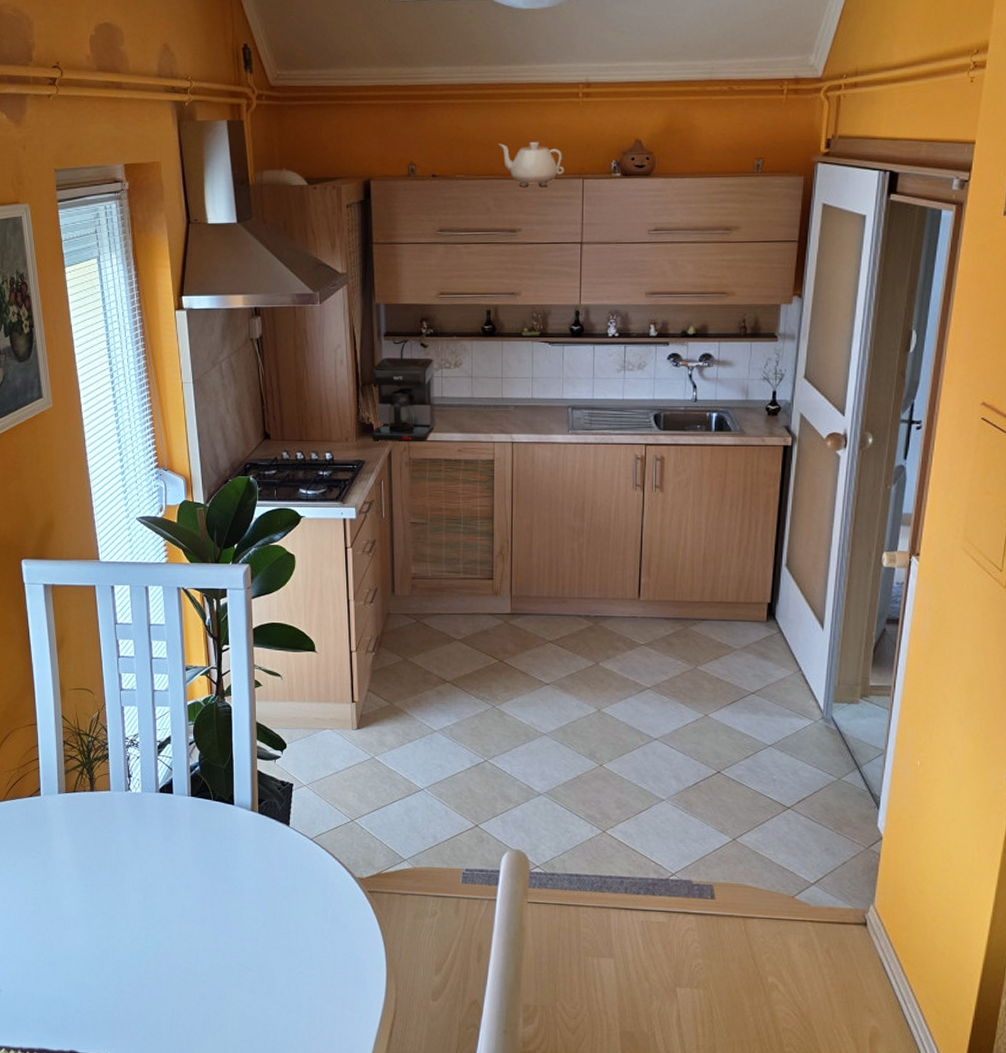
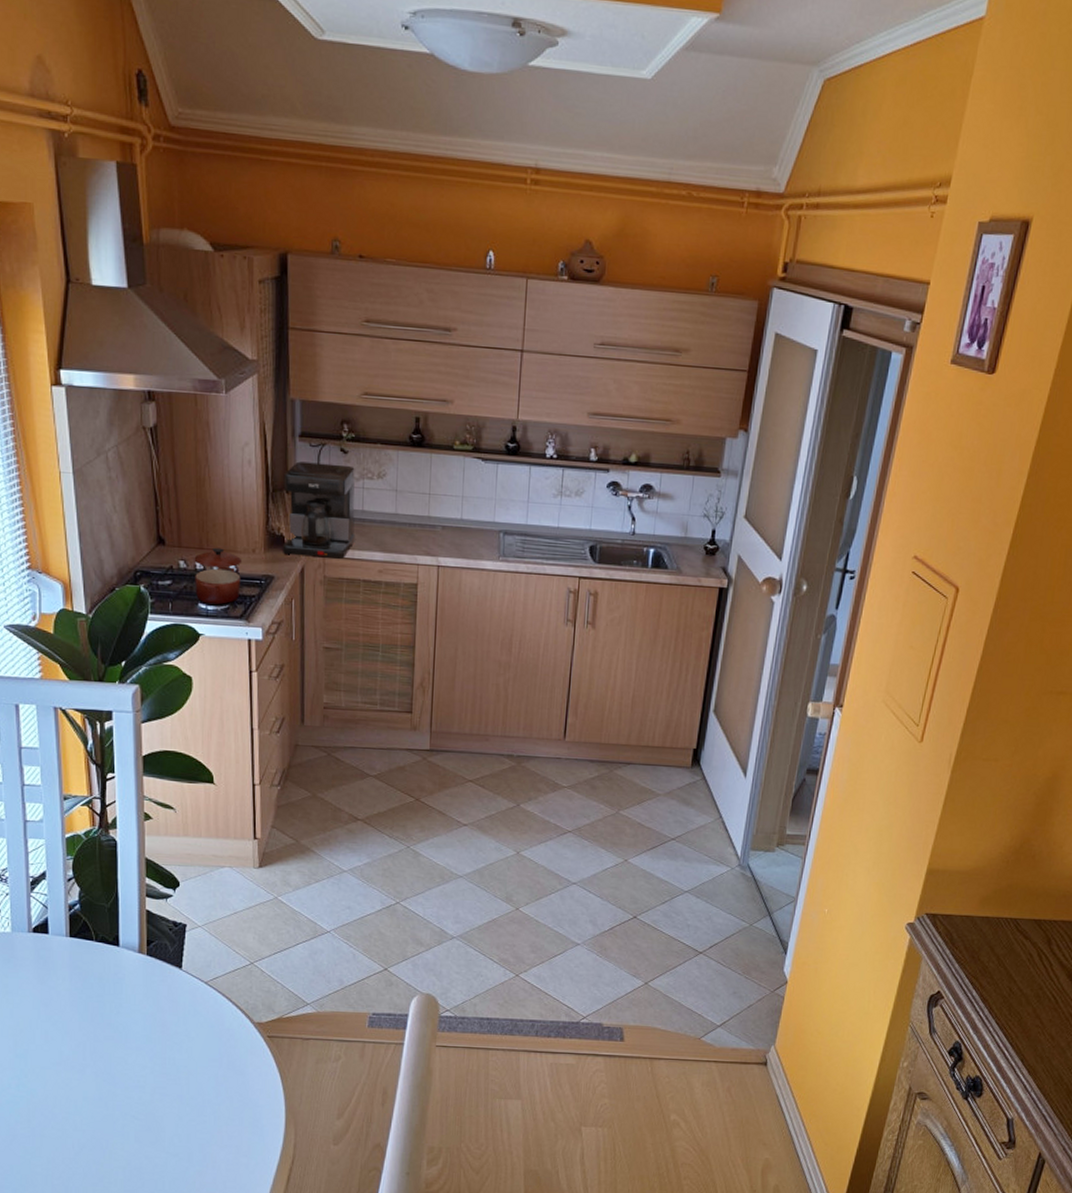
saucepan: none [295,439,337,490] -> present [194,547,243,606]
teapot: present [498,141,565,187] -> none [435,227,507,283]

